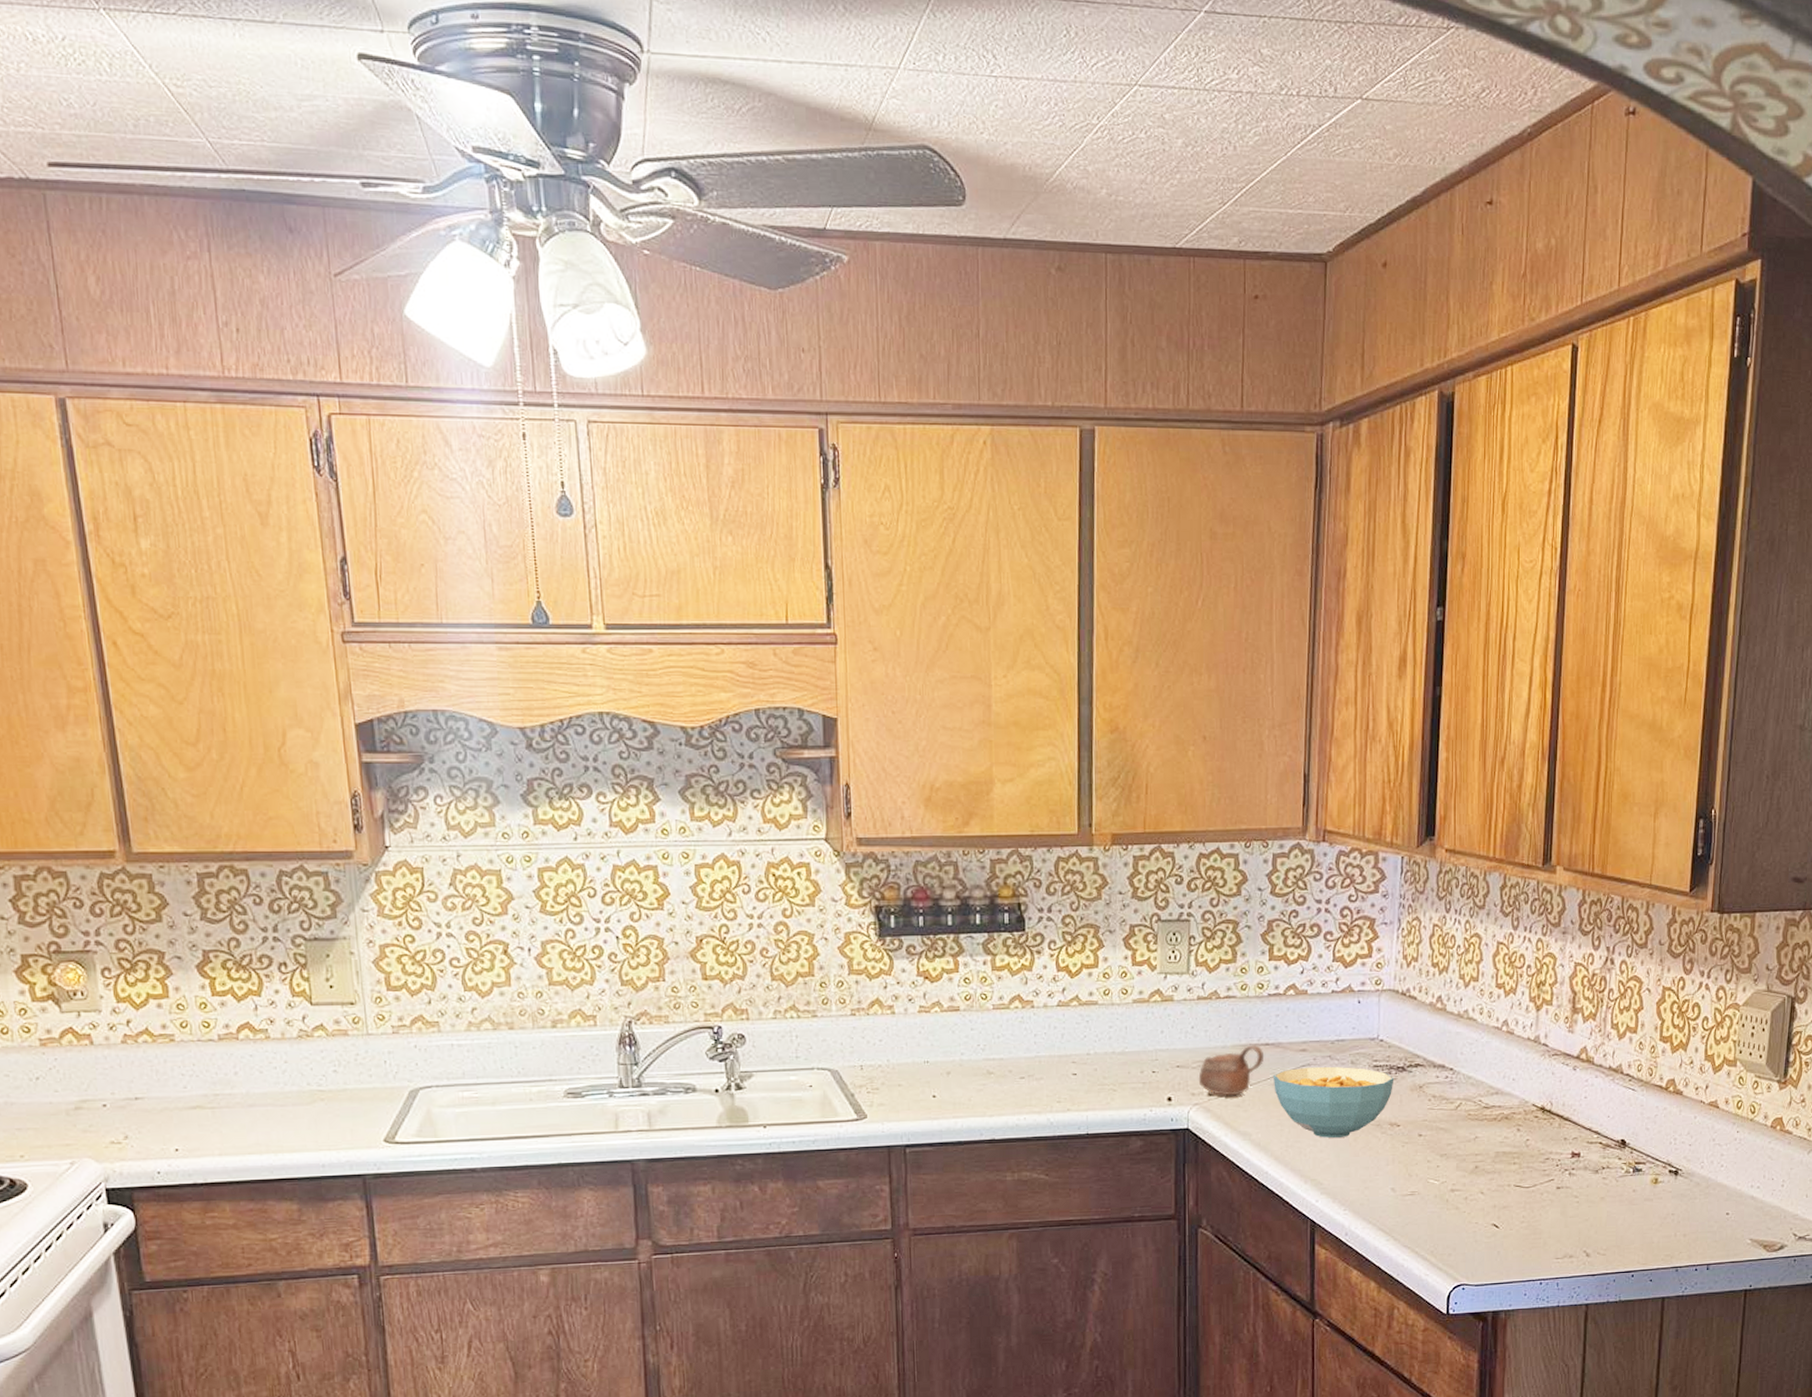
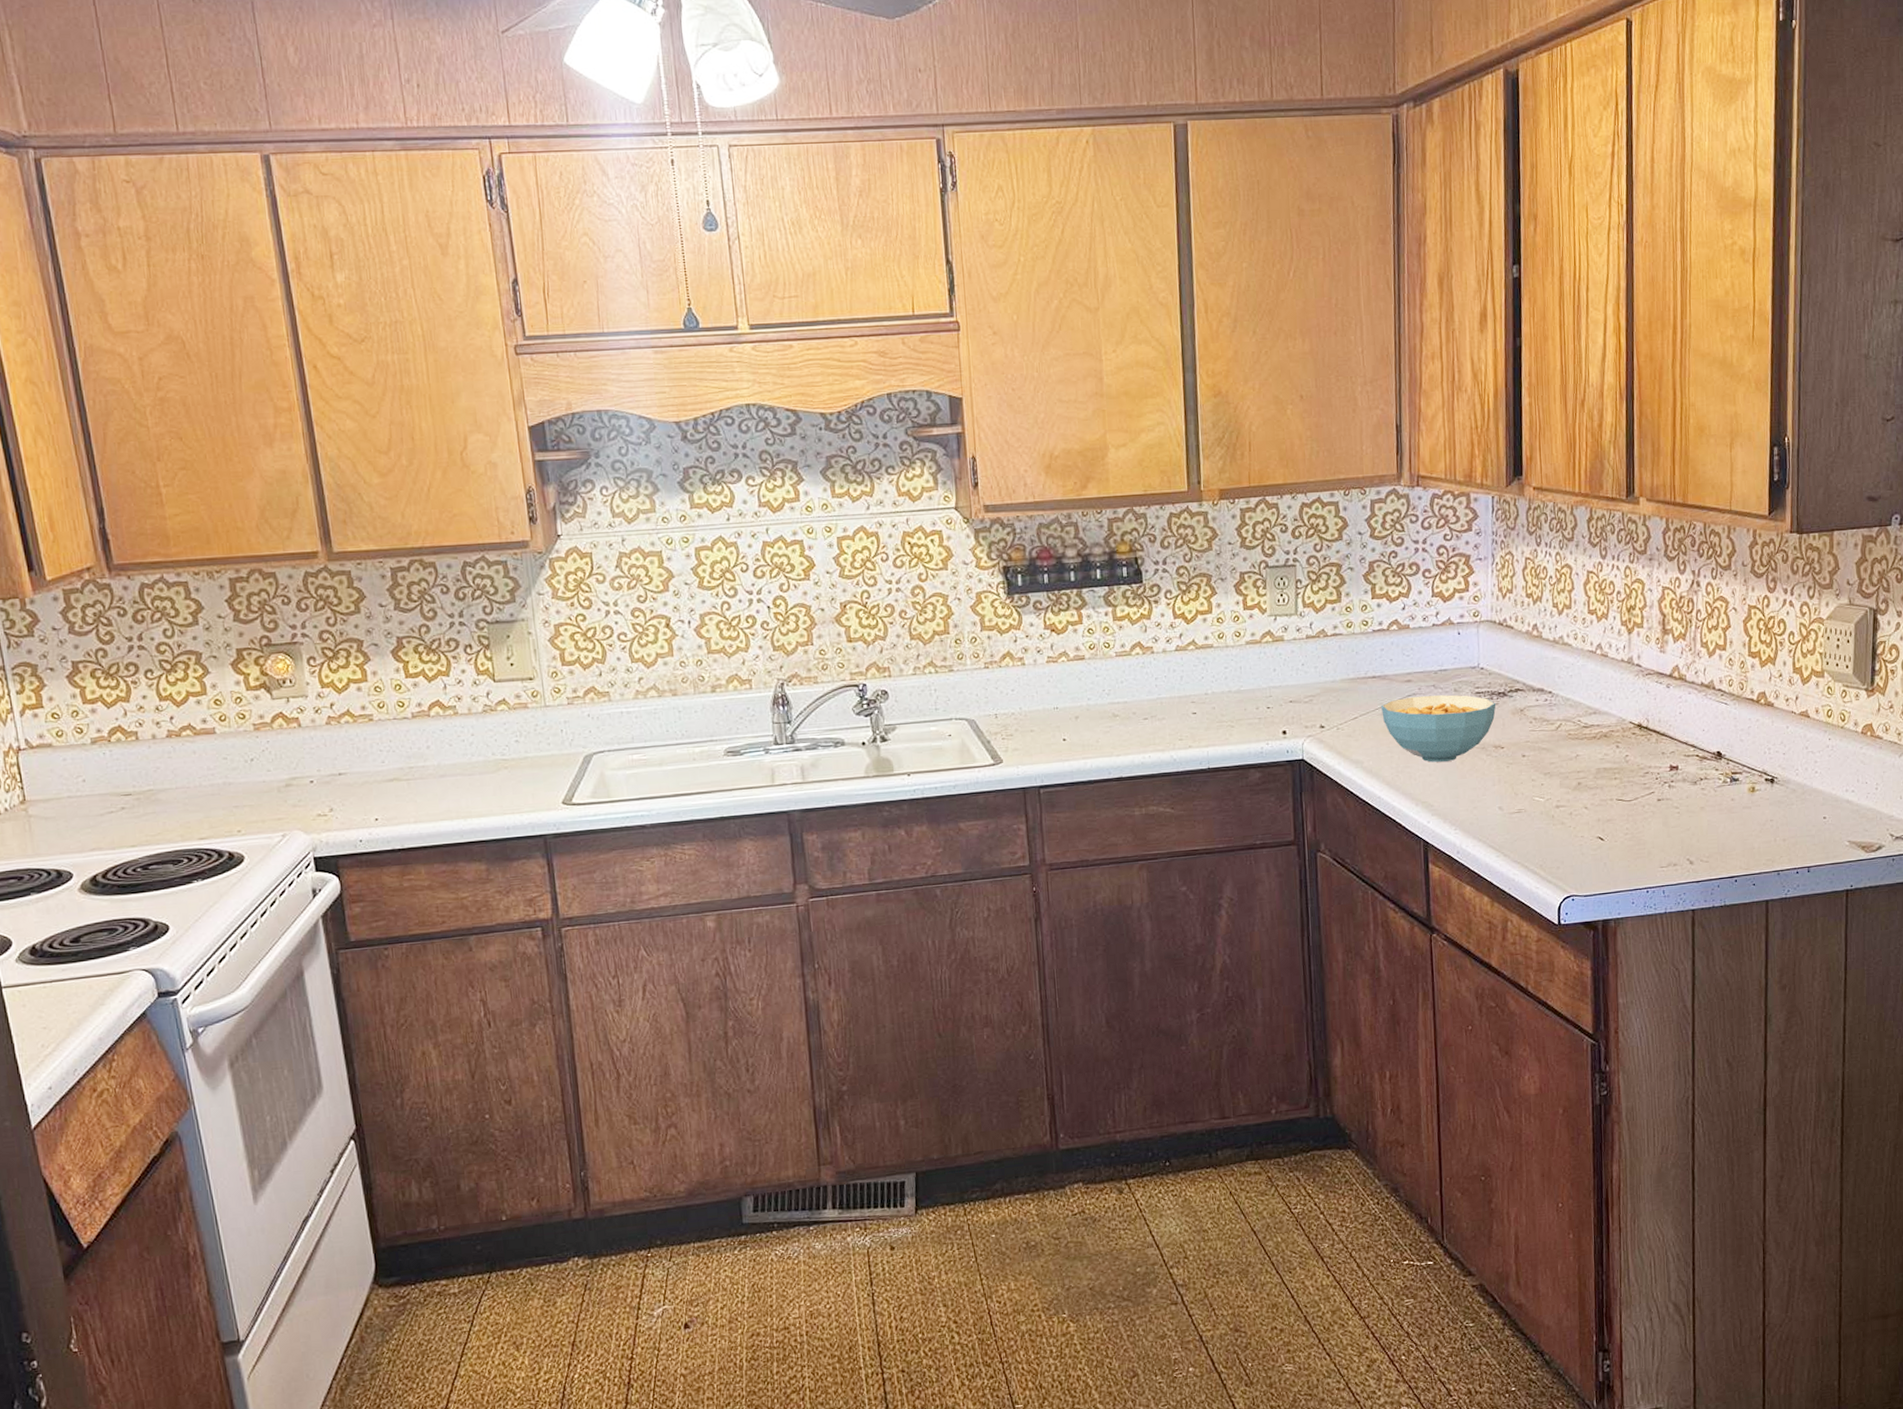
cup: present [1198,1045,1265,1096] -> none [1310,678,1372,728]

